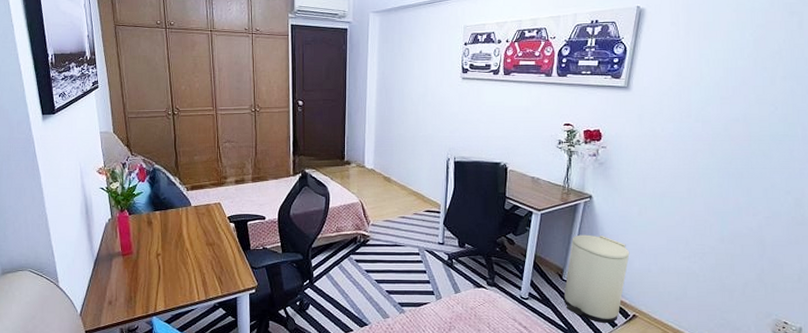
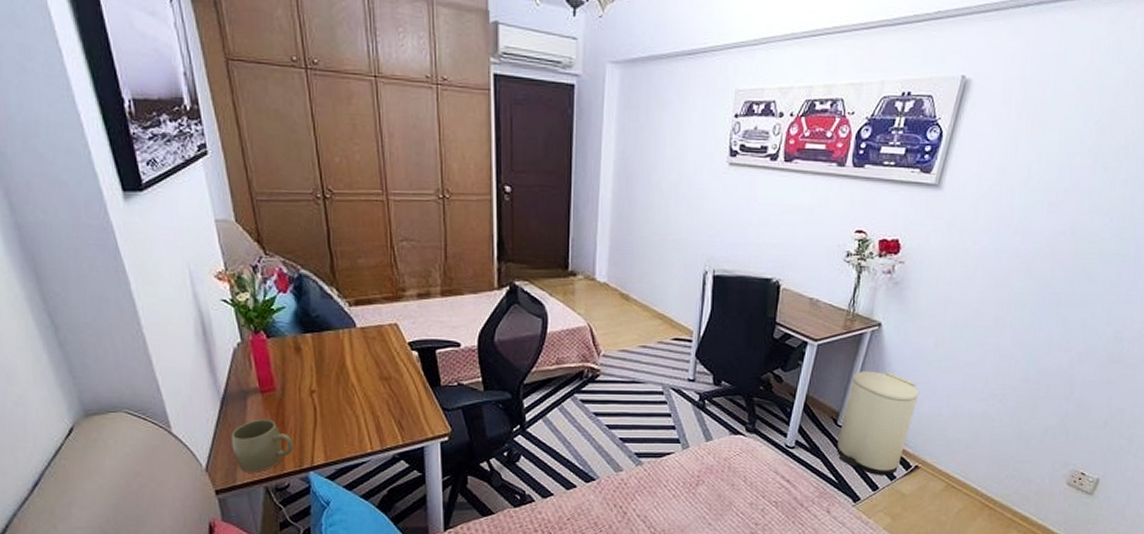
mug: none [99,275,142,317] -> present [231,419,293,473]

